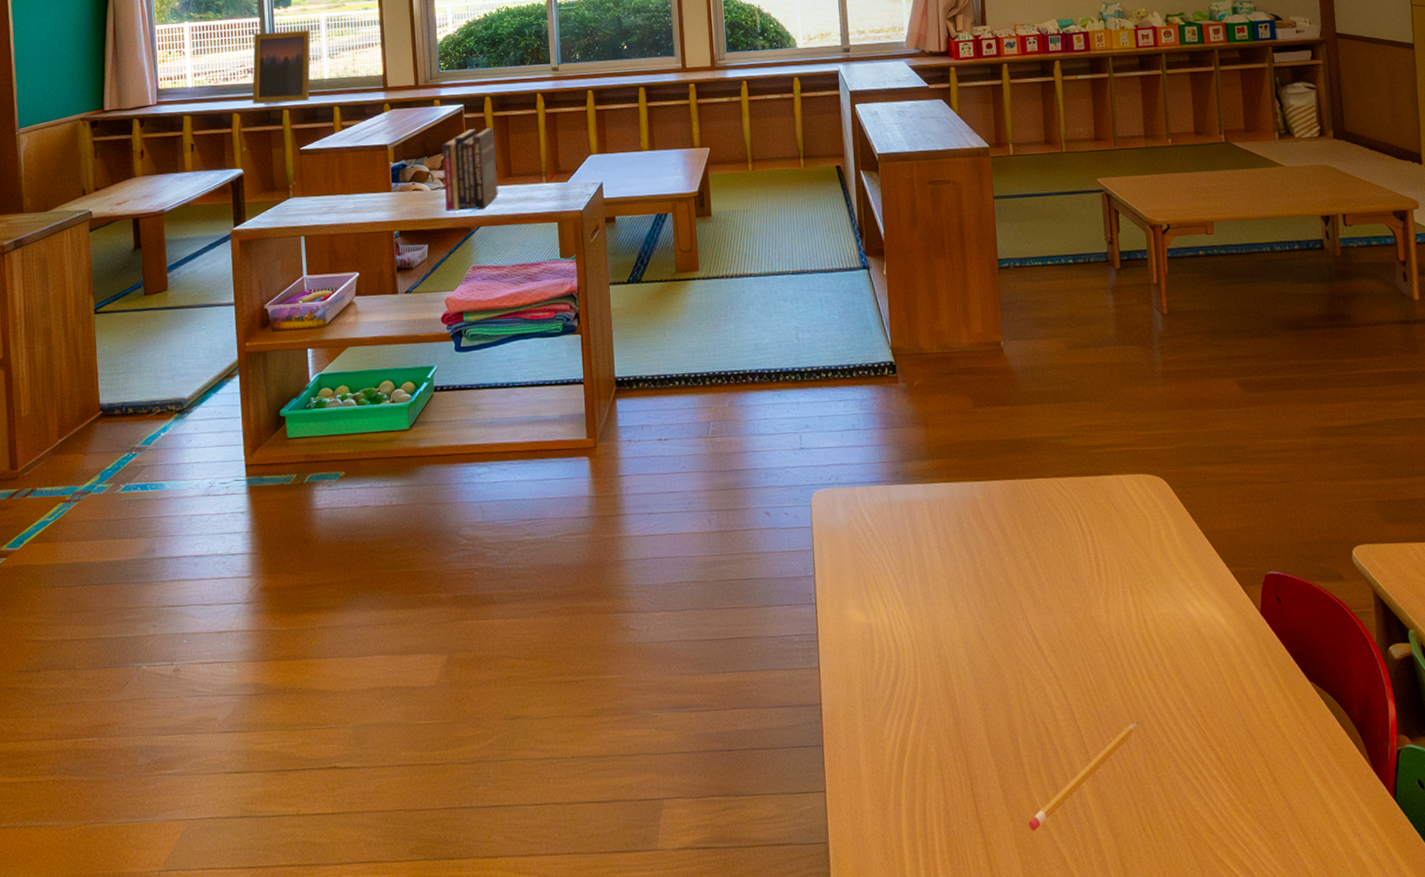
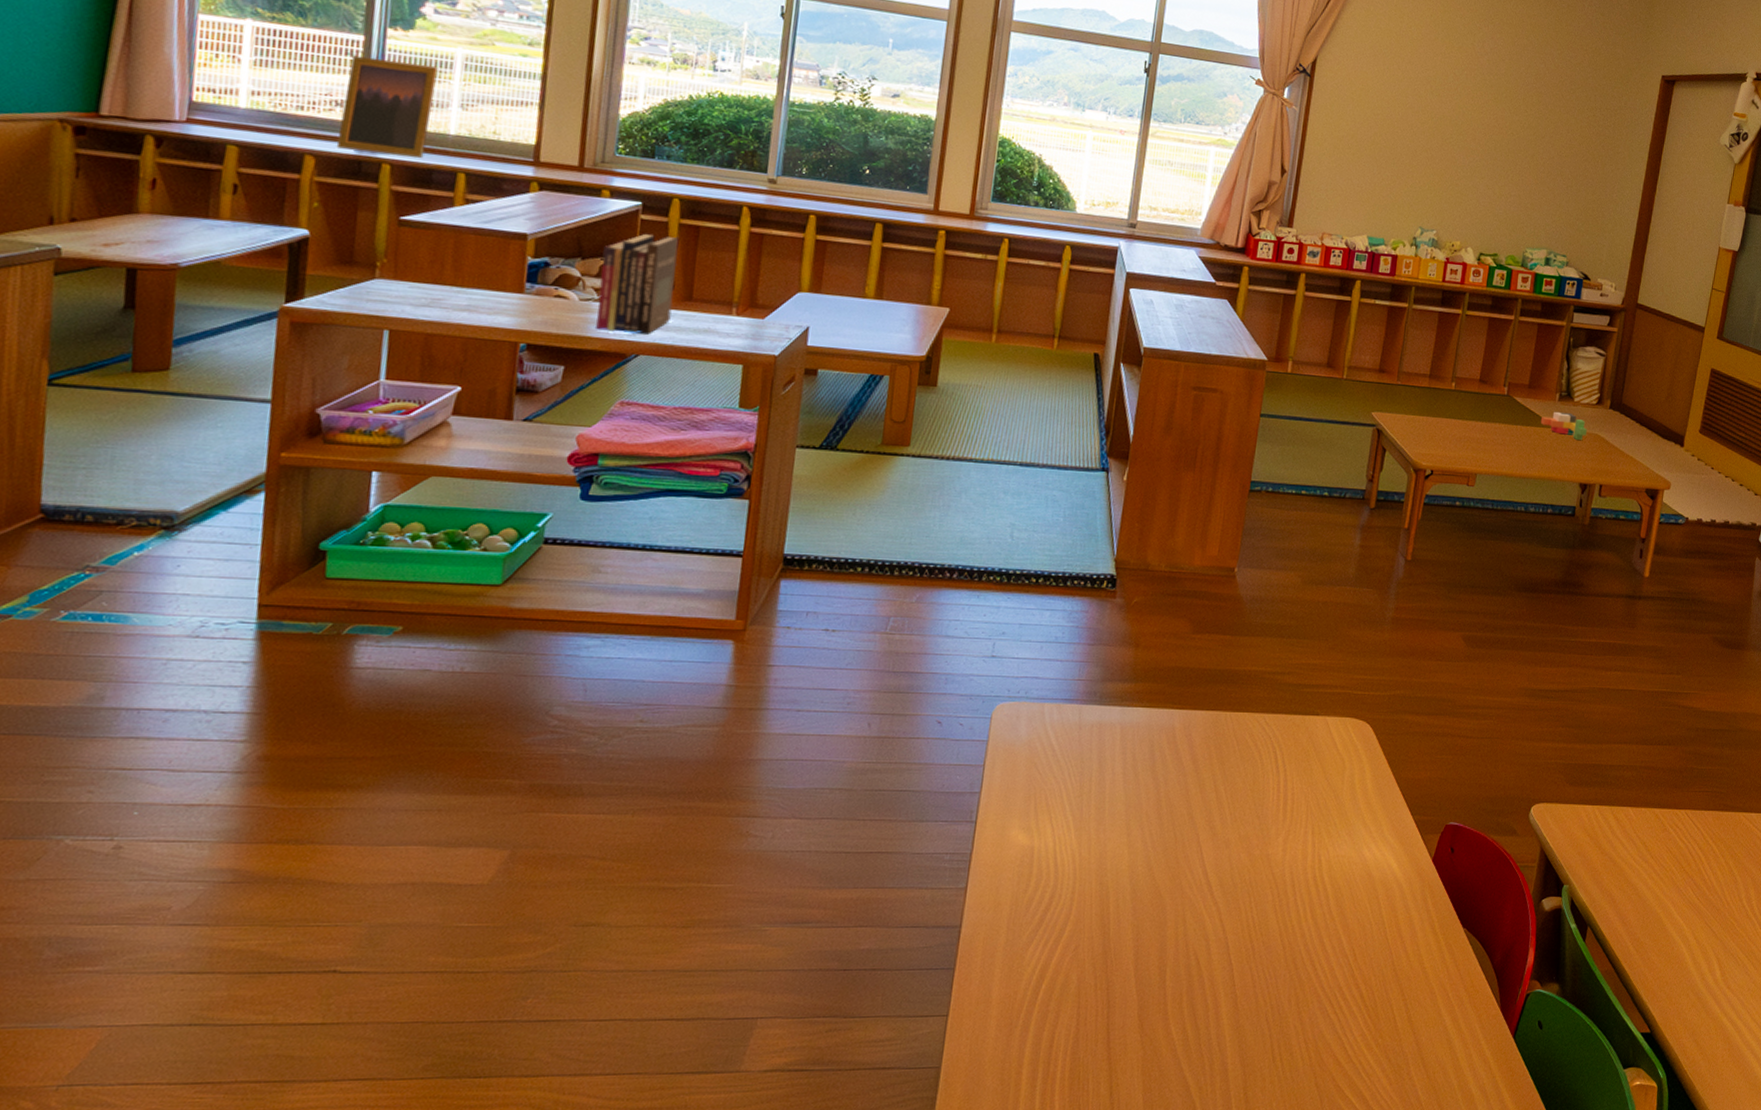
pencil: present [1028,722,1139,832] -> none [1158,958,1292,1060]
toy blocks: none [1265,149,1316,174] -> present [1540,411,1588,440]

